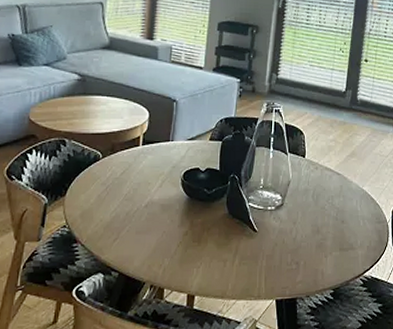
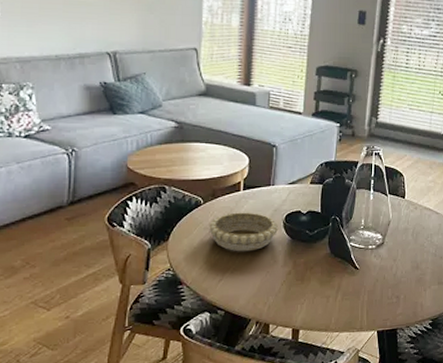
decorative bowl: none [106,168,176,210] -> present [209,212,278,252]

